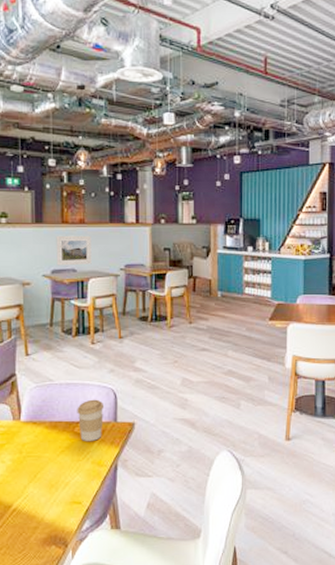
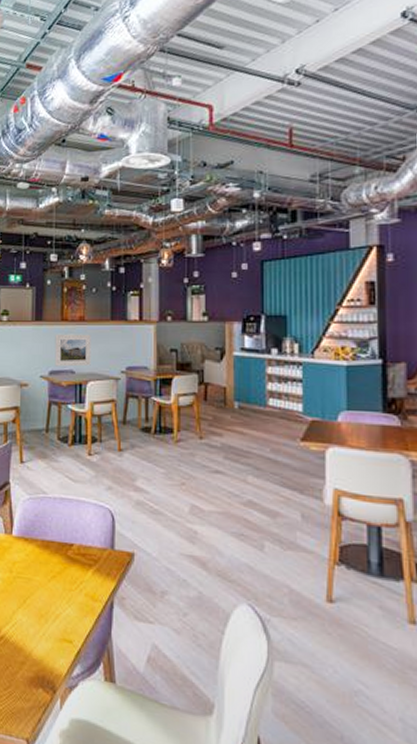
coffee cup: present [77,399,105,441] -> none [71,519,101,569]

